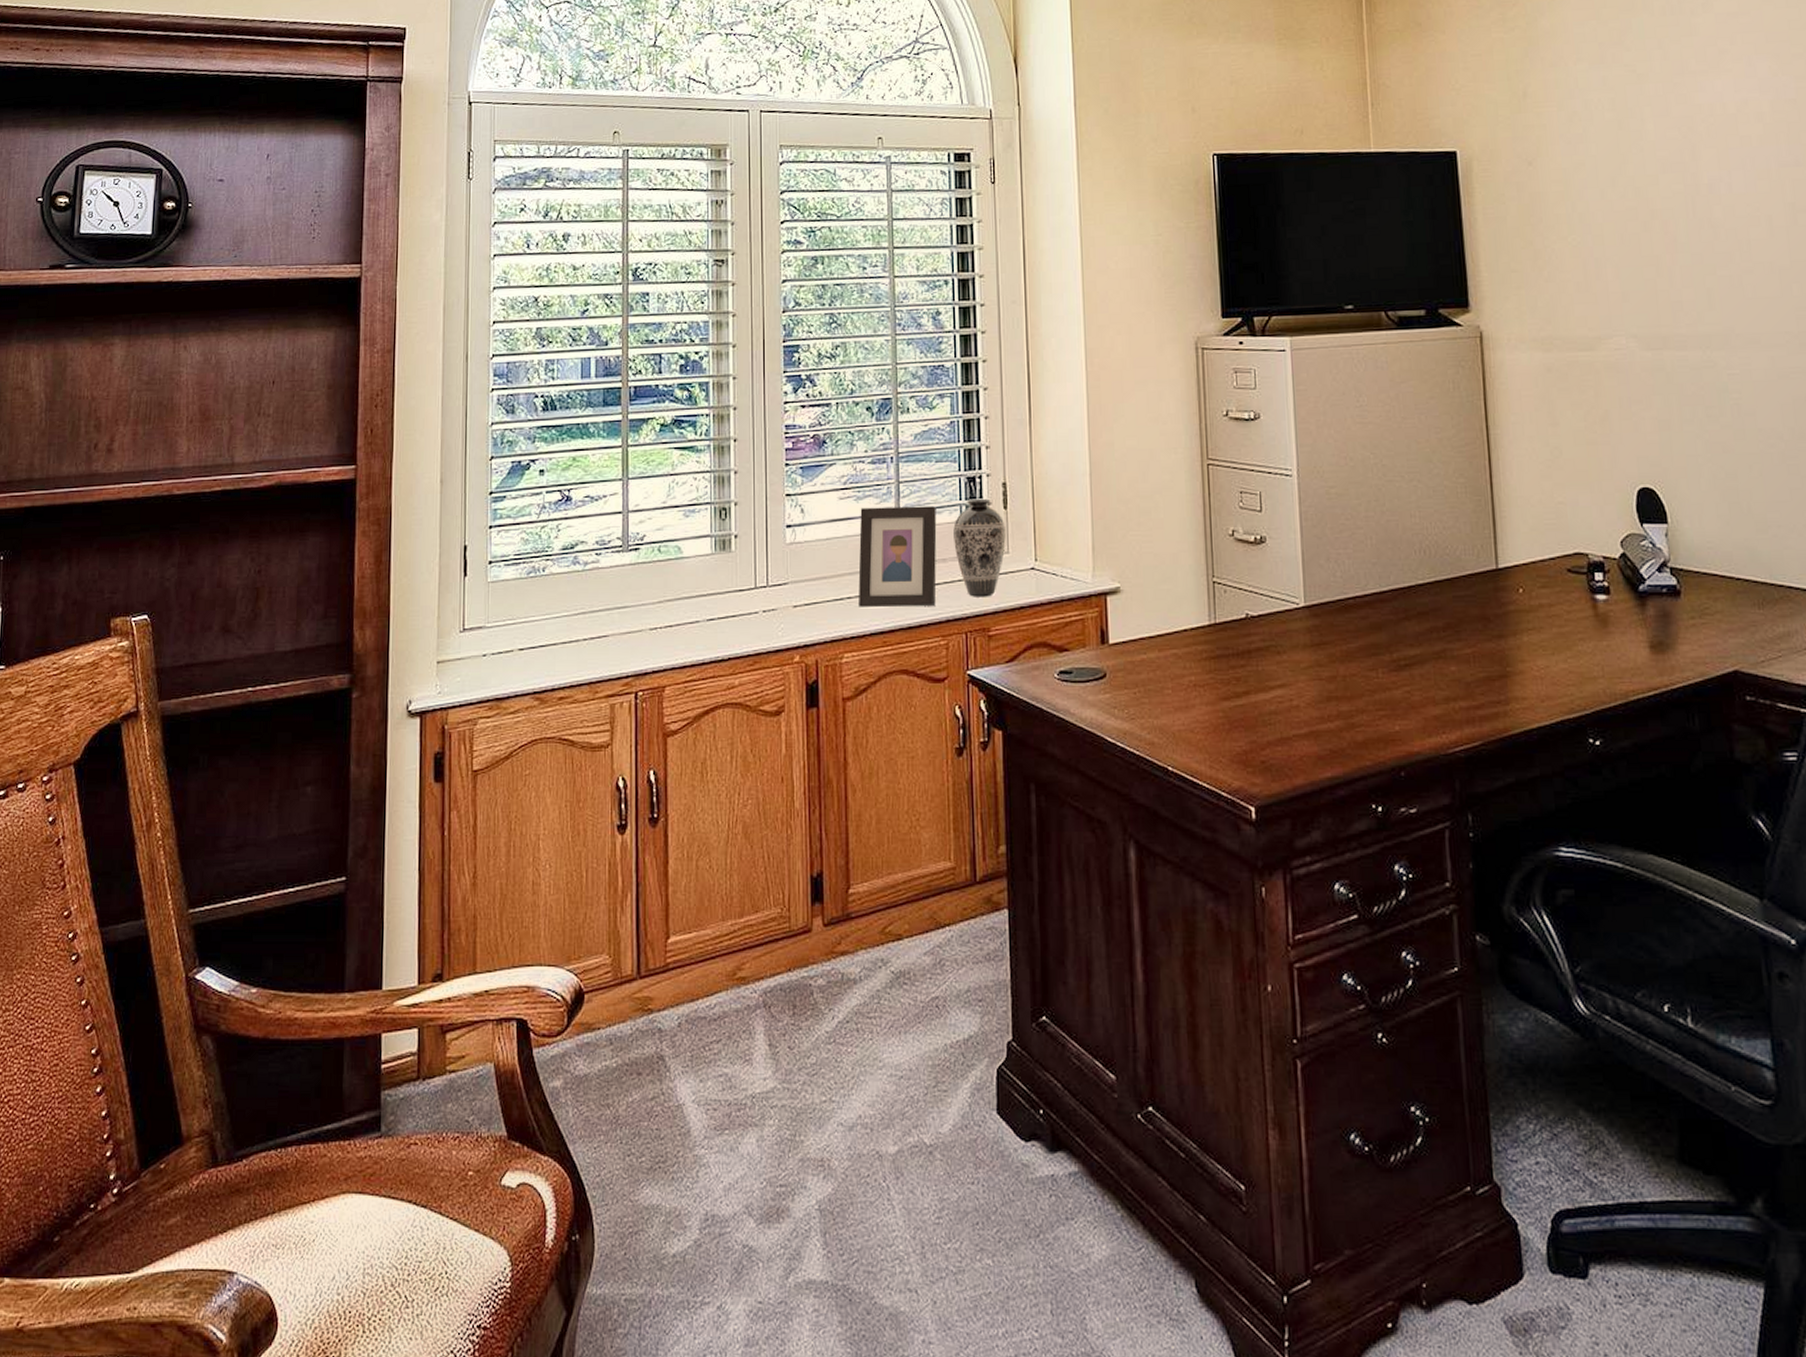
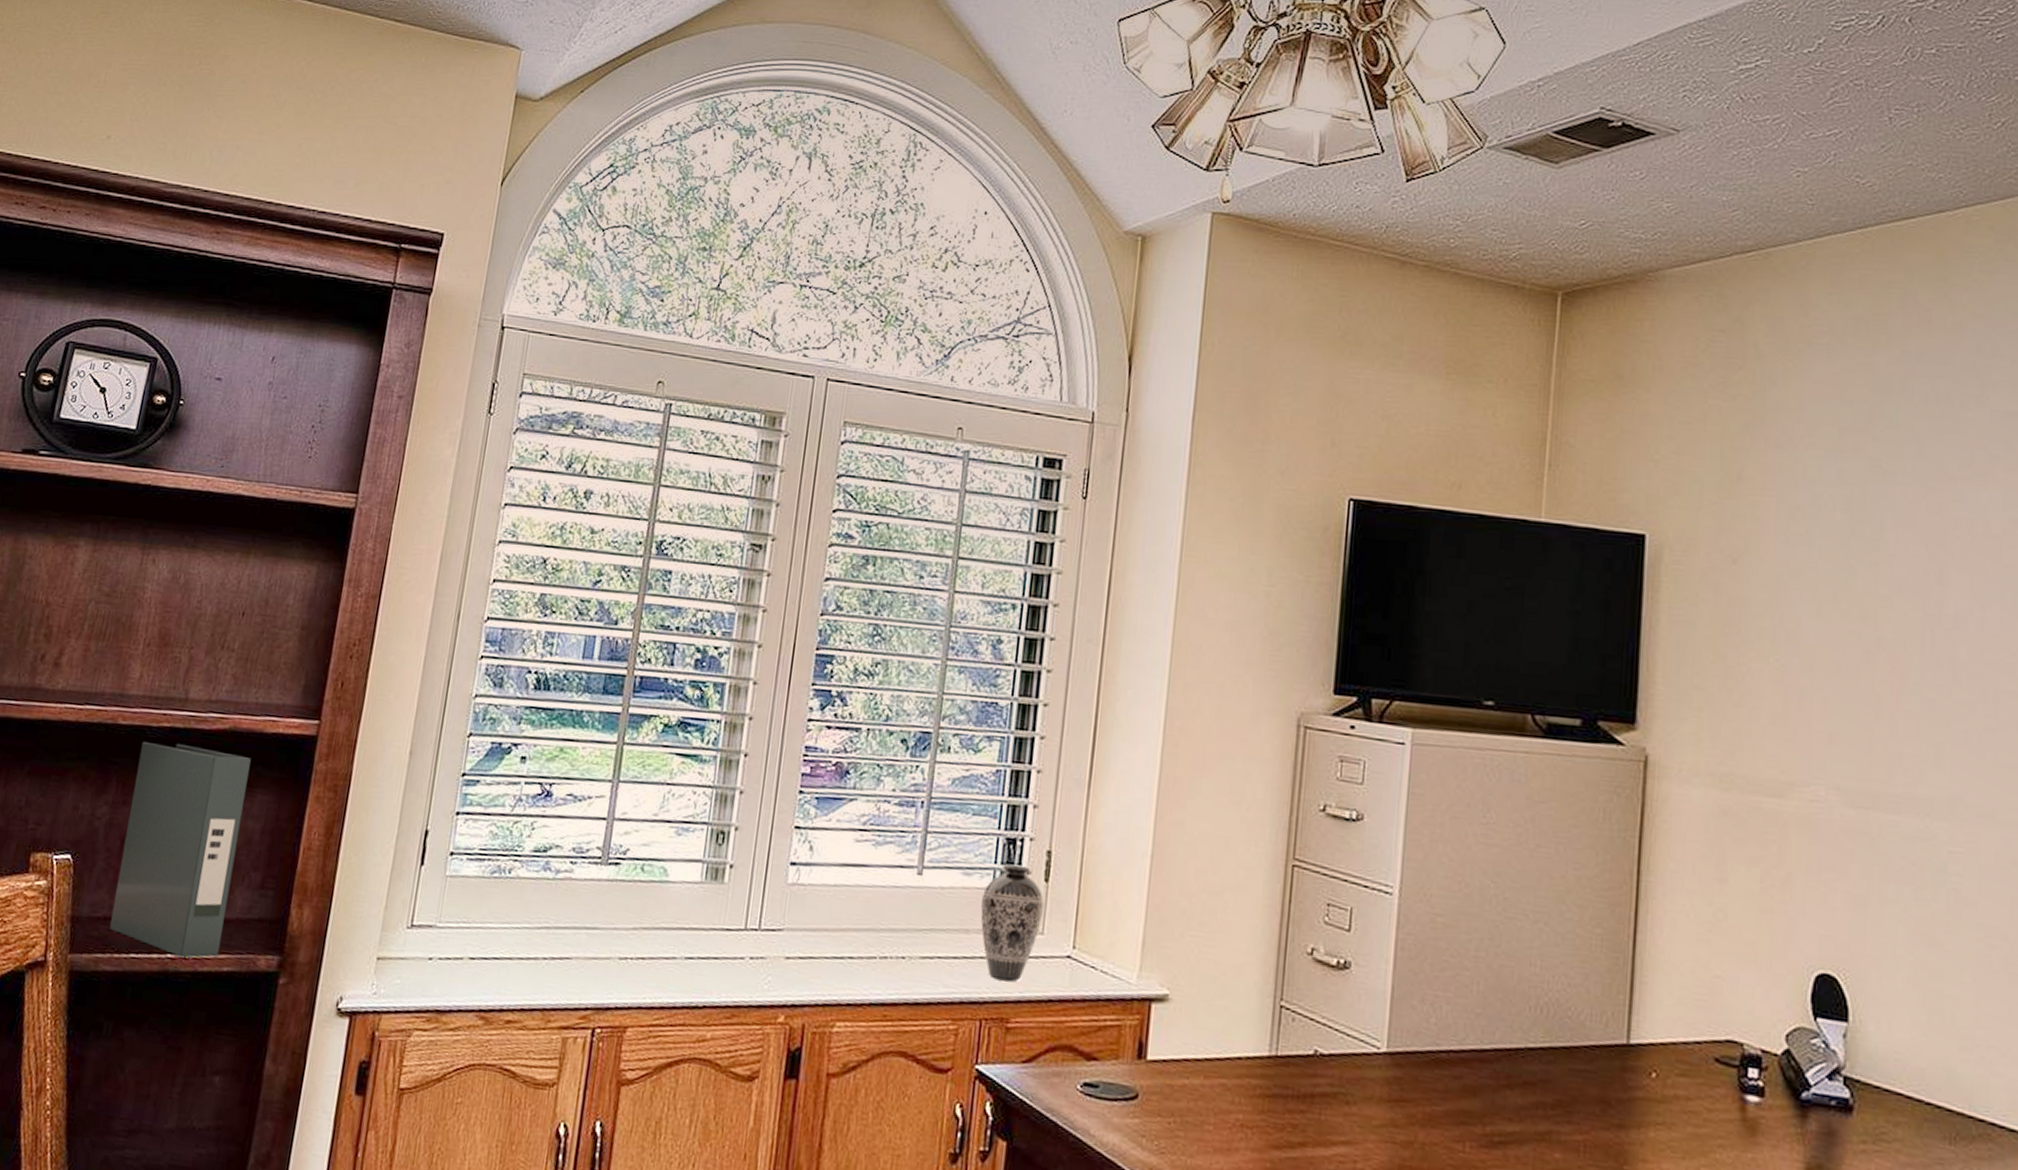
binder: none [192,503,299,689] -> present [110,742,251,958]
picture frame: present [858,506,937,607] -> none [861,855,966,984]

